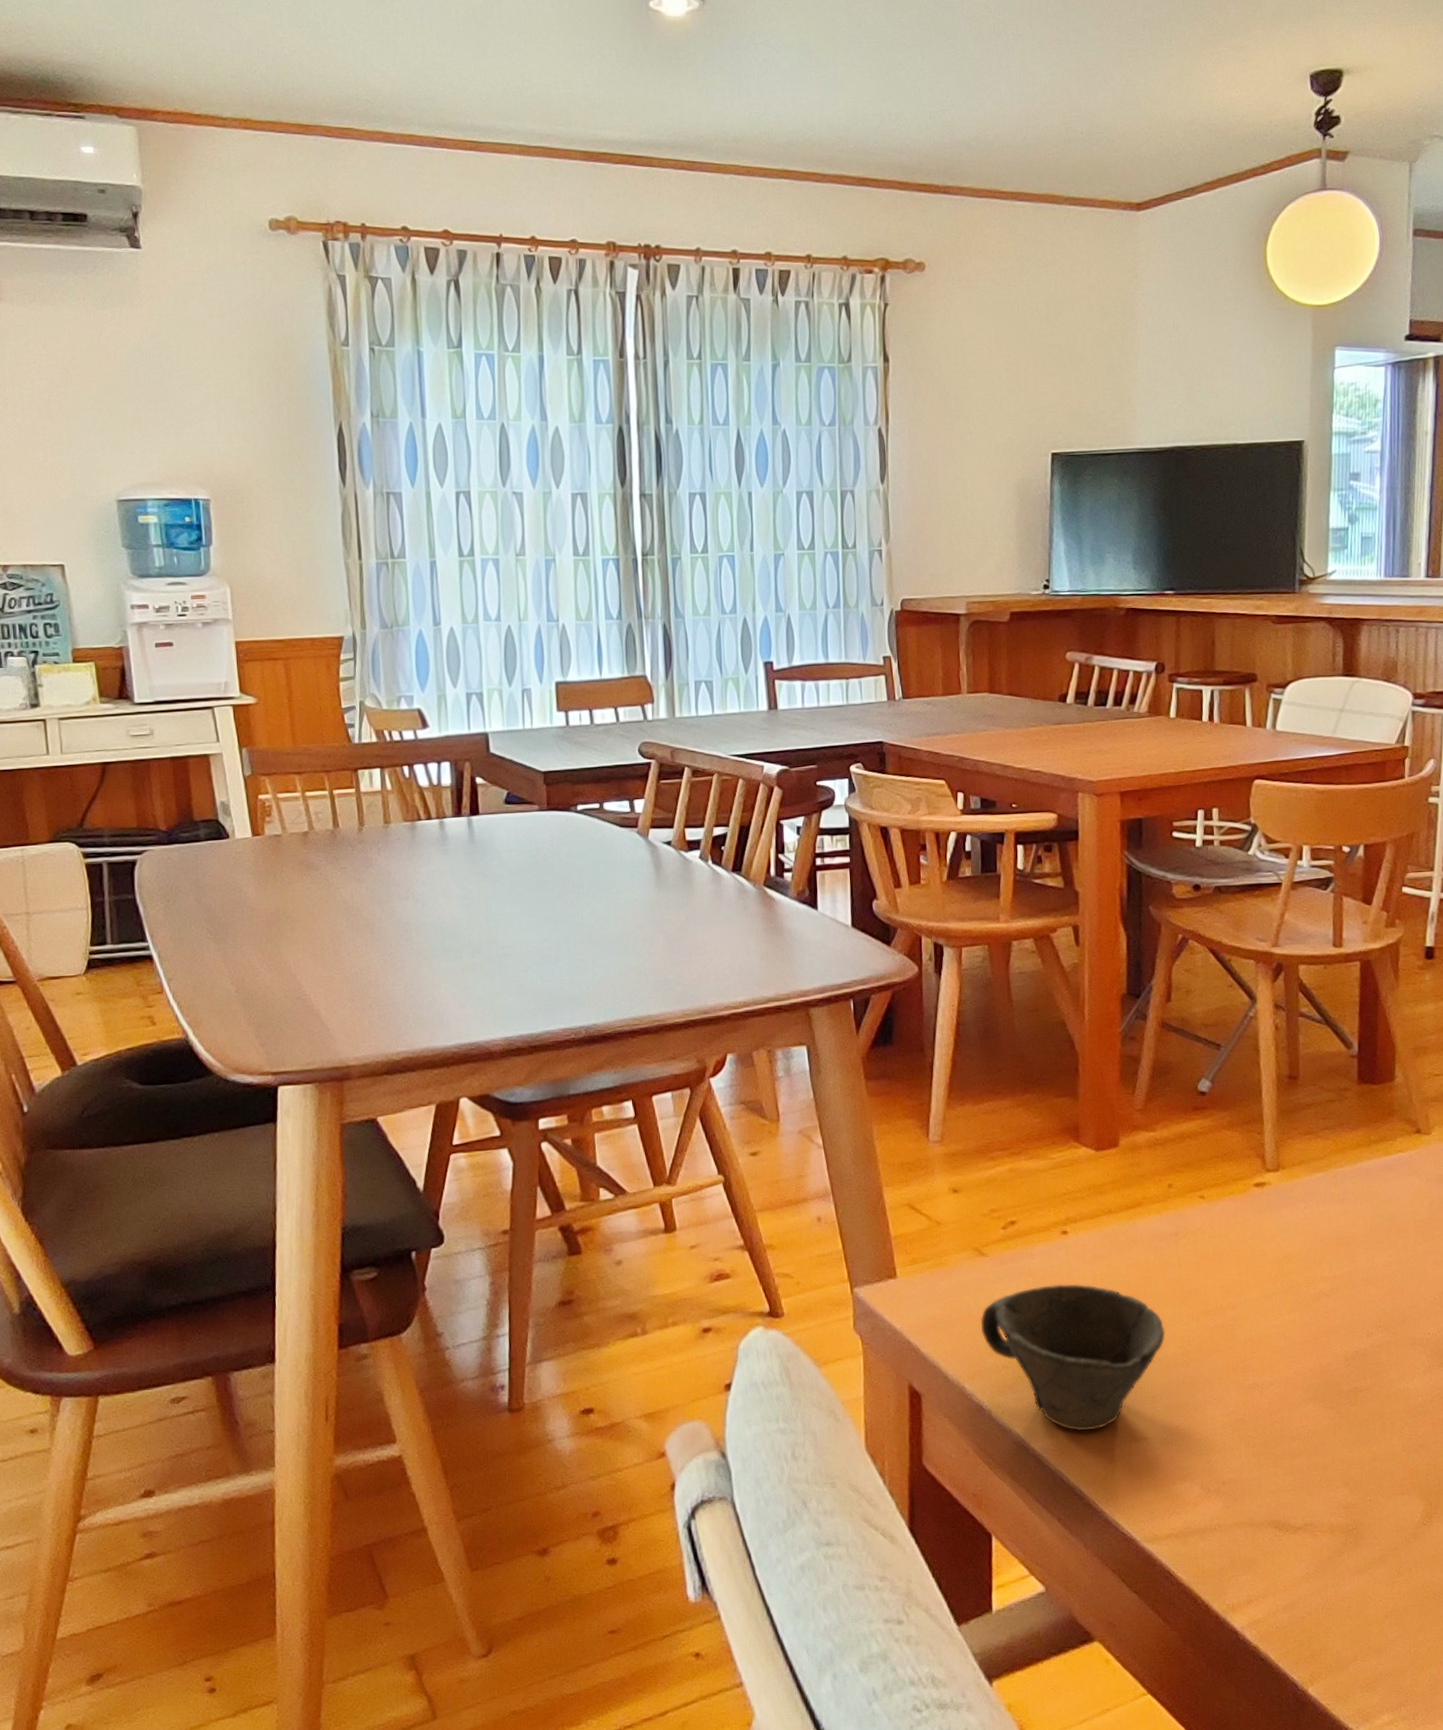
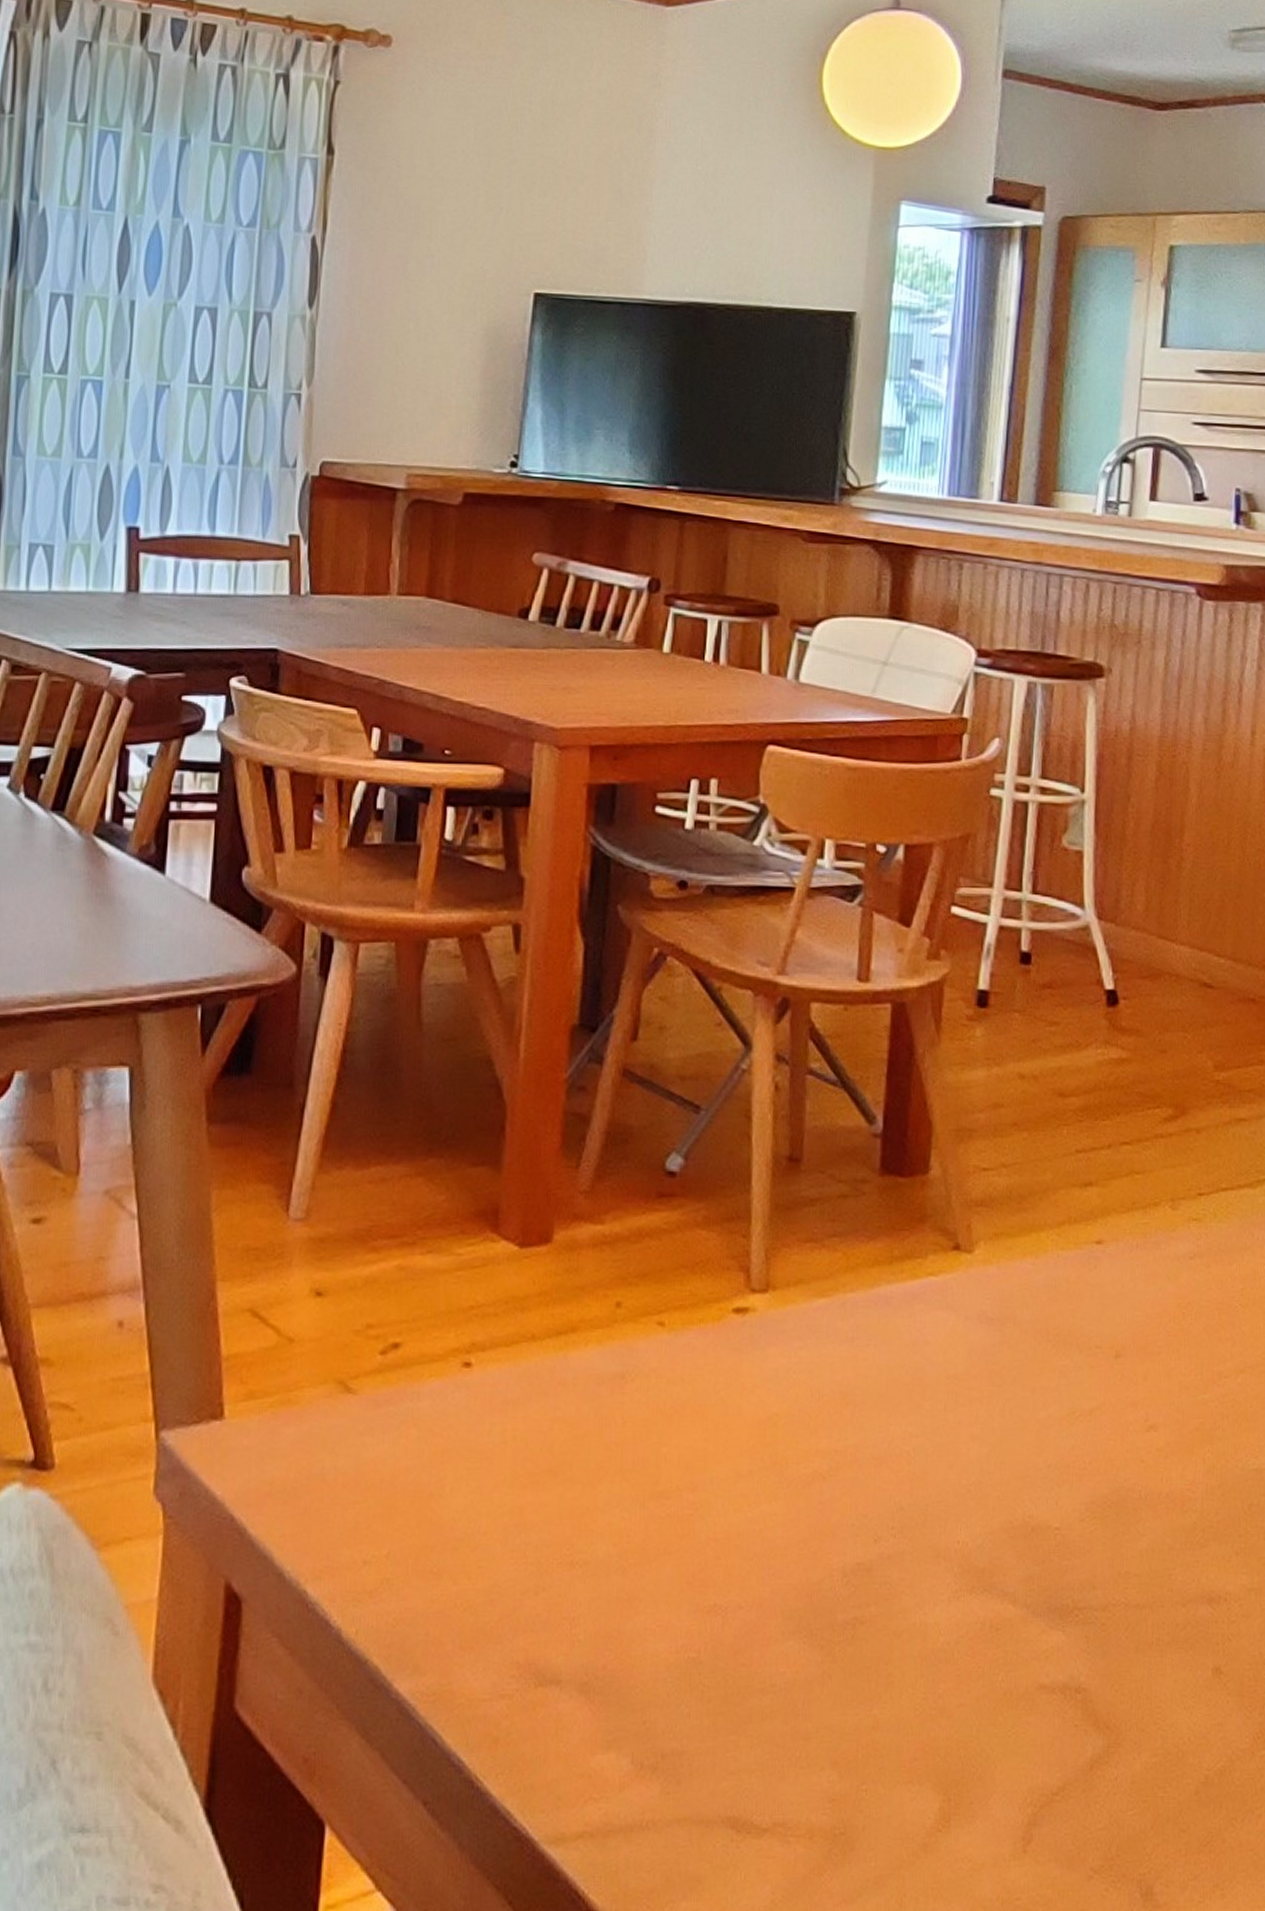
cup: present [980,1283,1166,1432] -> none [336,1440,597,1667]

